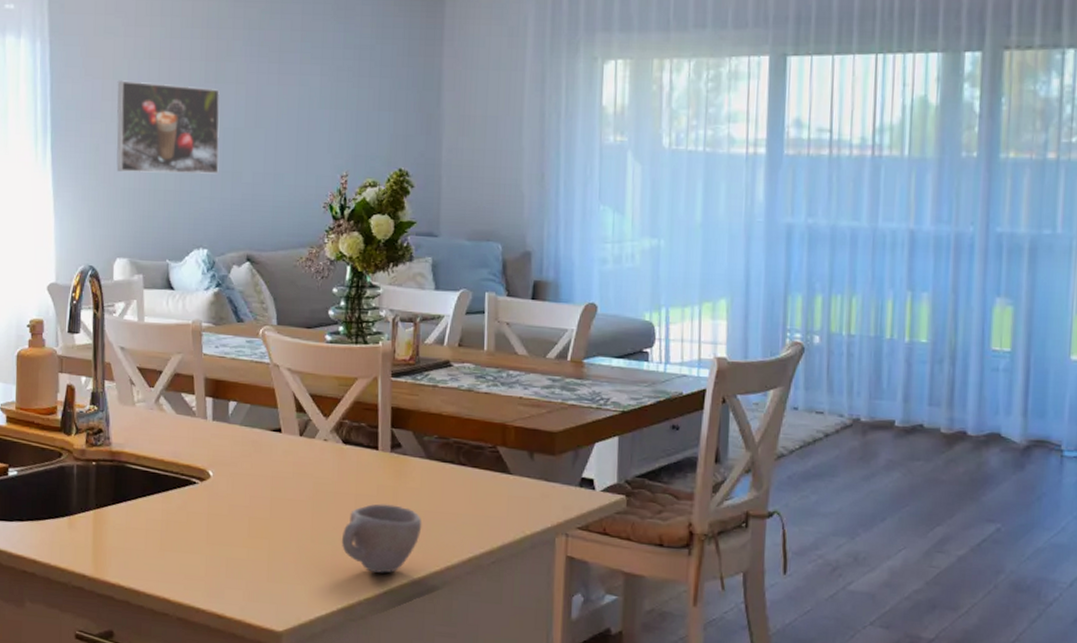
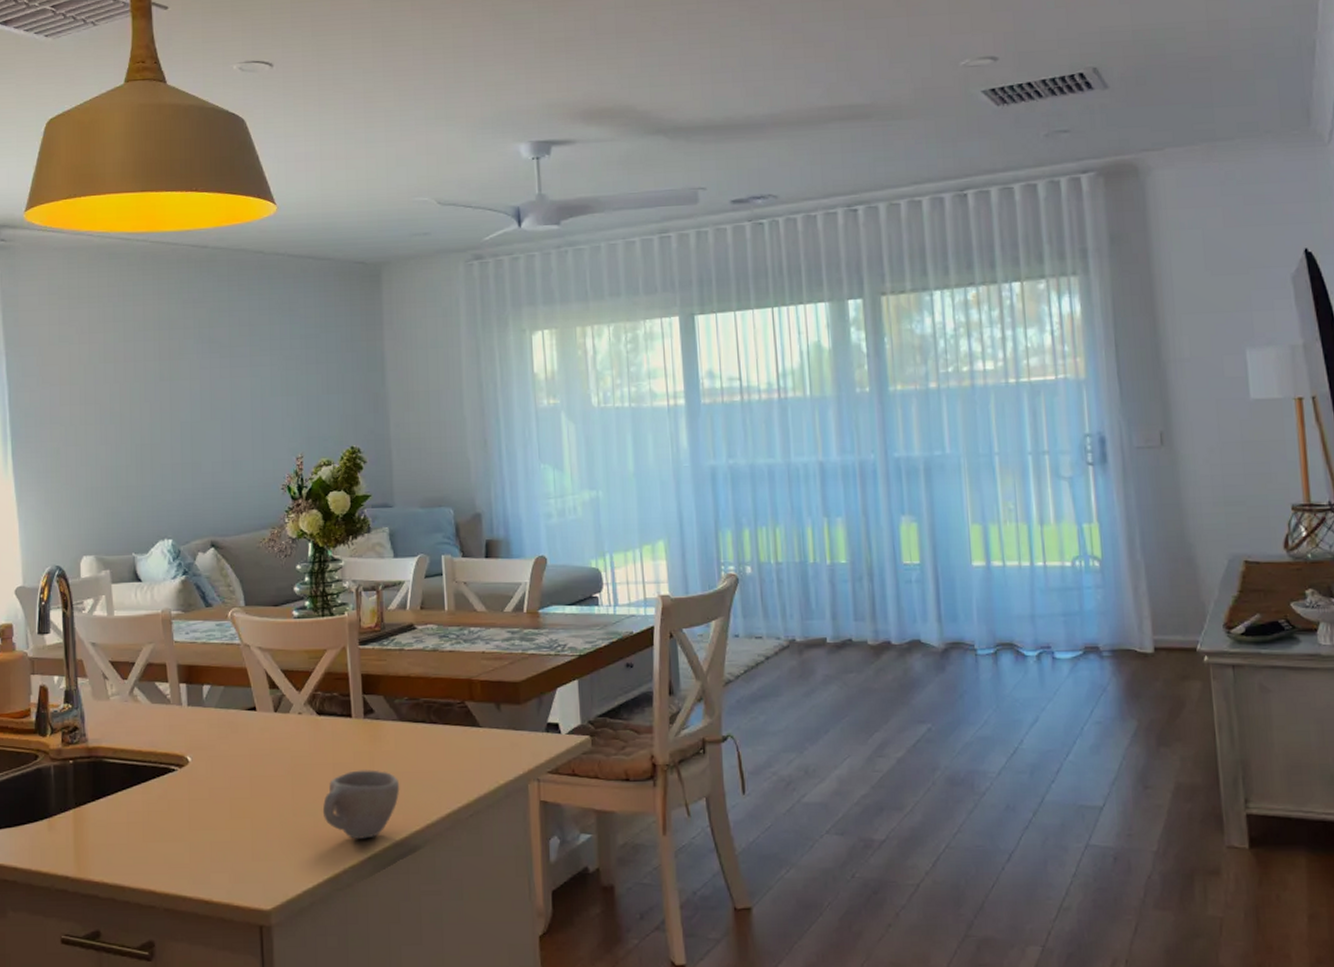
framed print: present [116,80,221,174] -> none [74,385,179,472]

